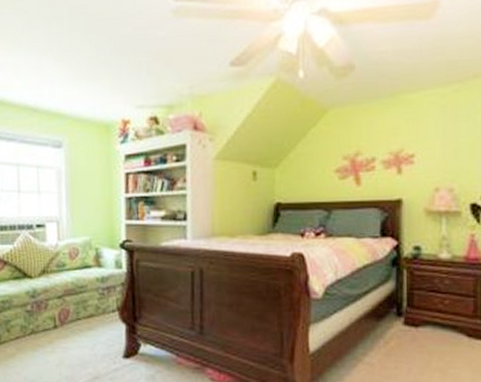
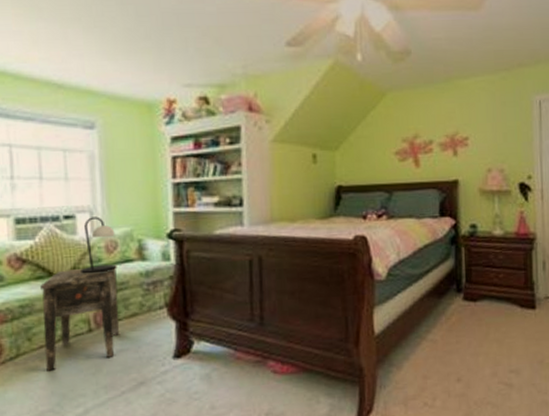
side table: none [17,269,79,359] -> present [40,264,120,371]
table lamp: none [49,226,77,277] -> present [81,216,116,274]

